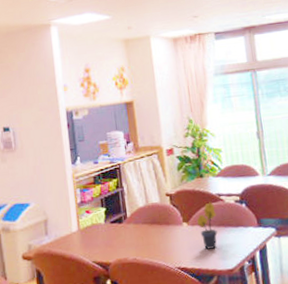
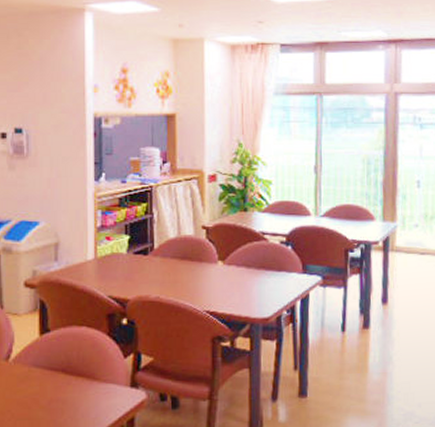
potted flower: present [197,202,218,250] -> none [235,240,257,294]

